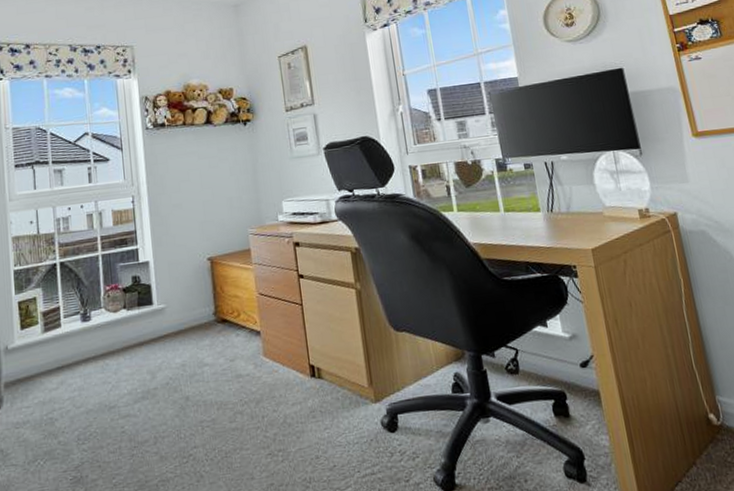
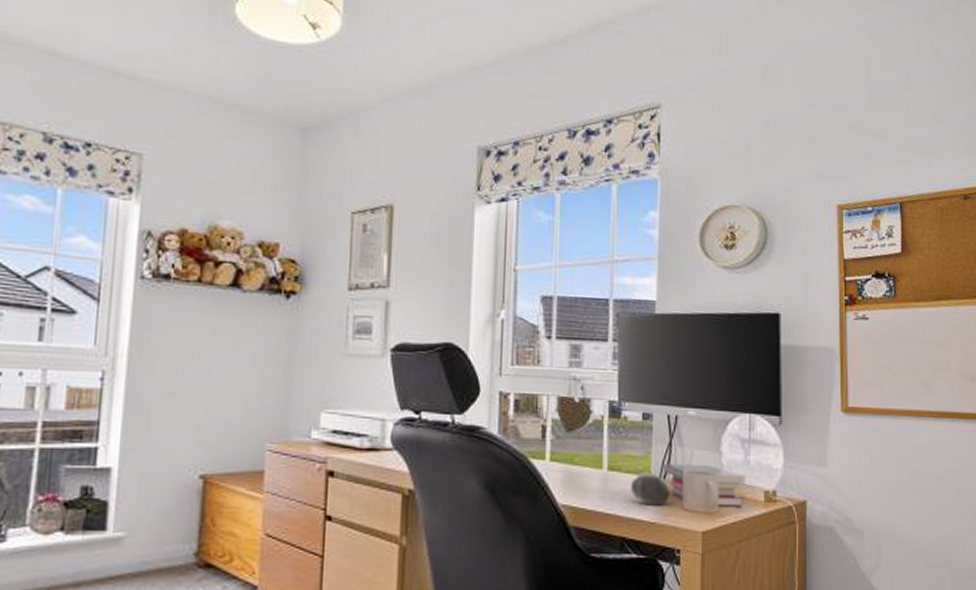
computer mouse: none [525,208,559,235] -> present [630,472,670,506]
books: none [548,196,621,227] -> present [662,463,745,507]
mug: none [565,200,602,235] -> present [681,470,719,513]

